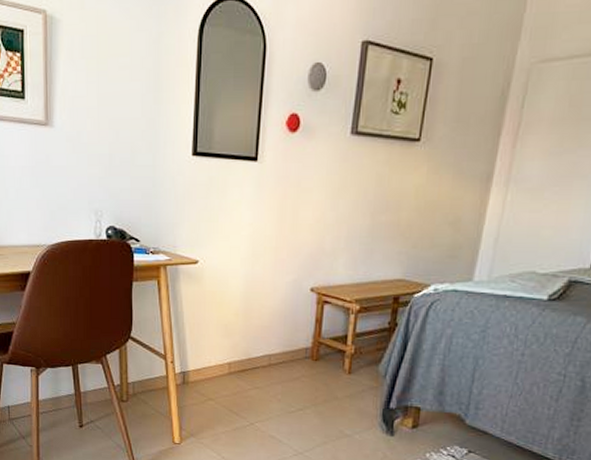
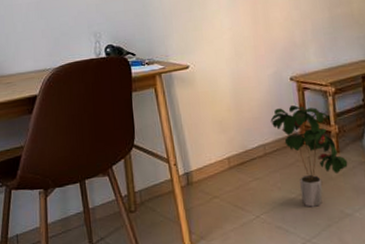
potted plant: none [281,319,358,423] -> present [270,105,348,207]

